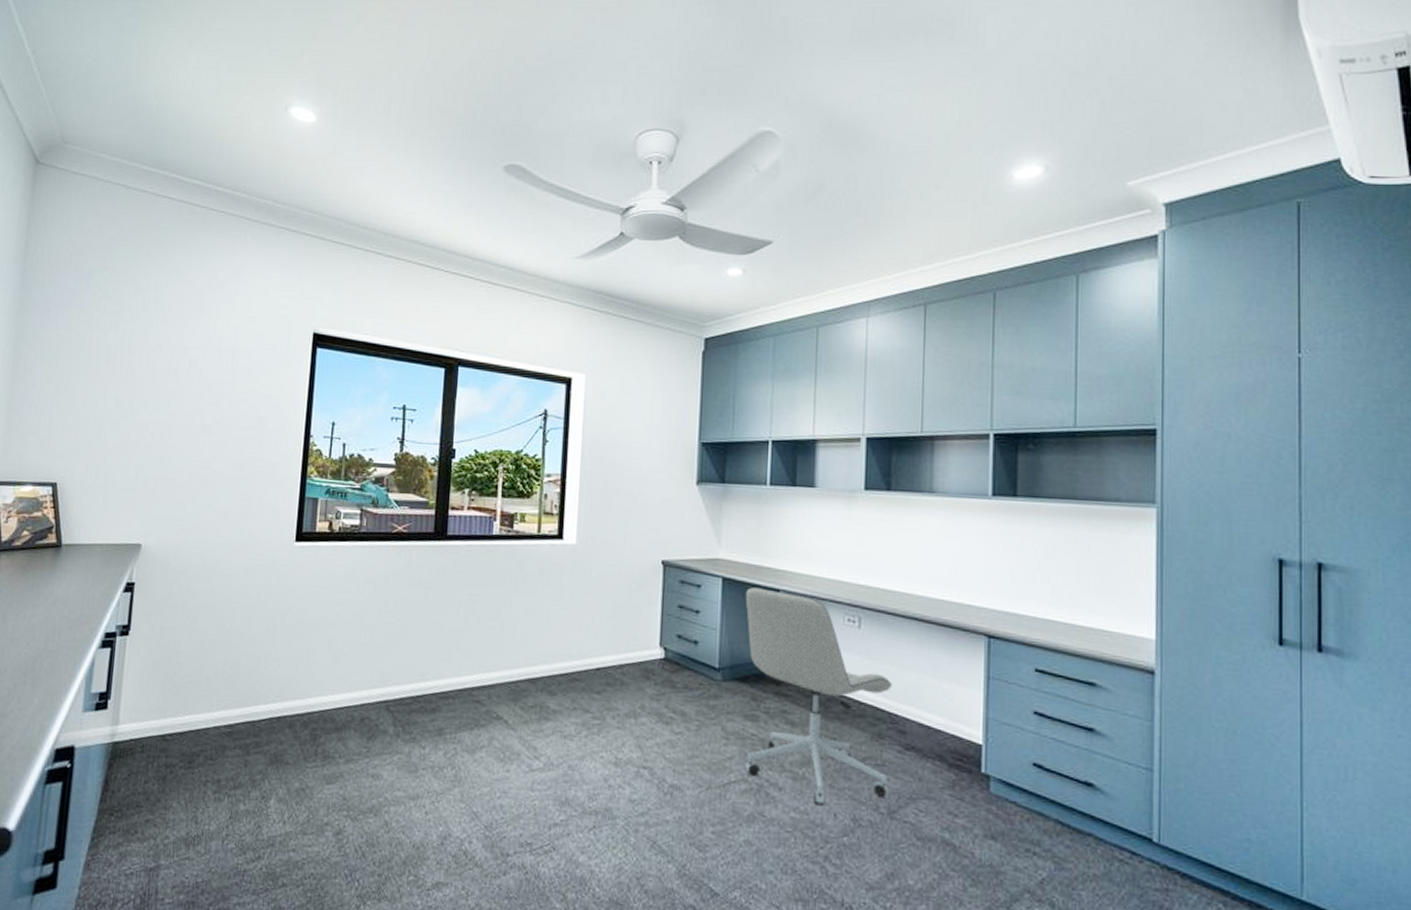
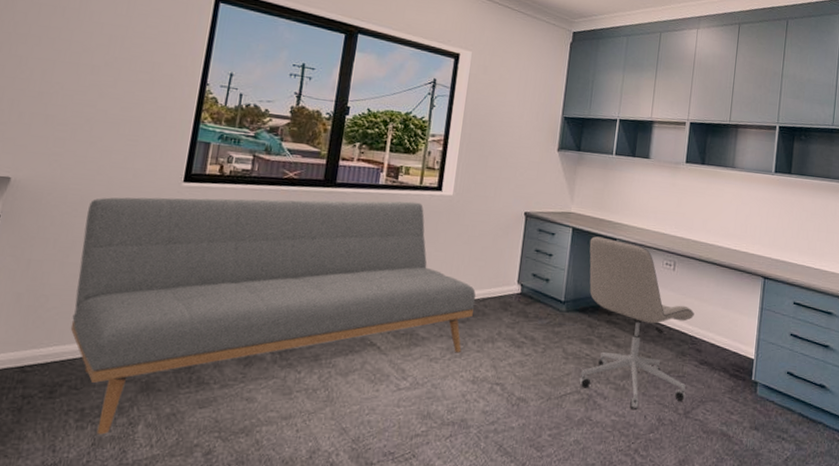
sofa: none [202,553,612,808] -> present [70,197,476,435]

